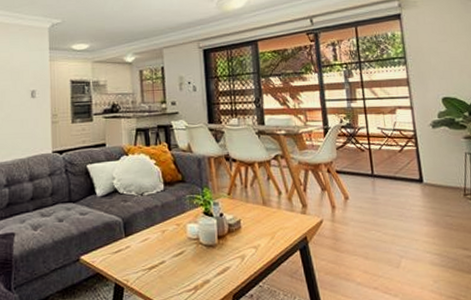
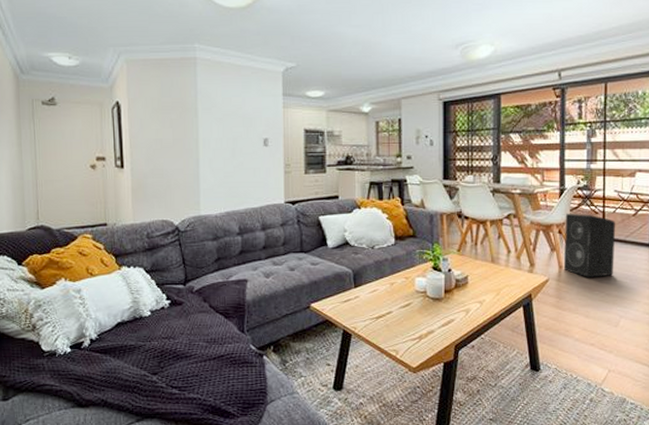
speaker: none [332,151,388,217] -> present [563,213,616,277]

